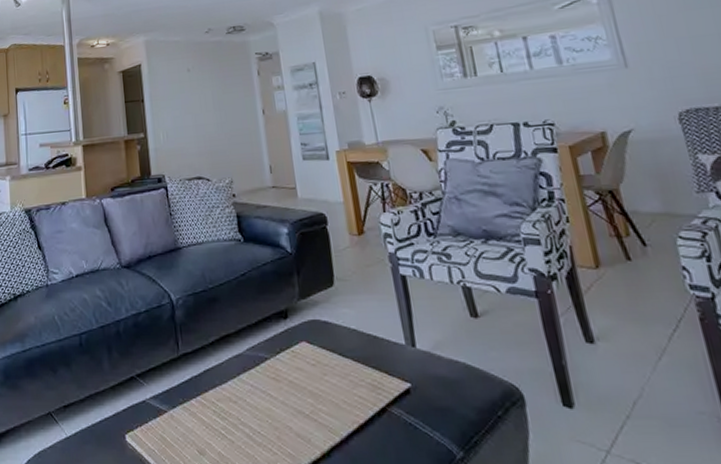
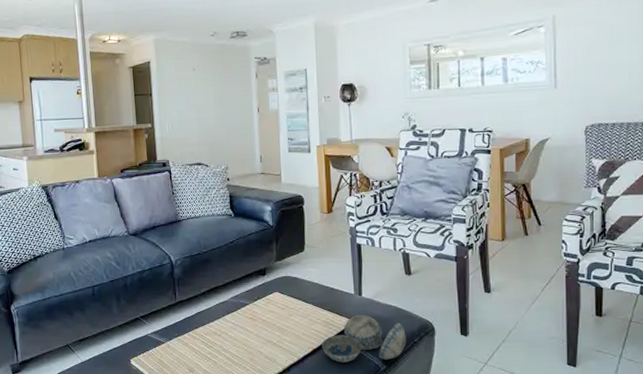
decorative bowl: none [370,373,487,446] -> present [322,314,406,363]

